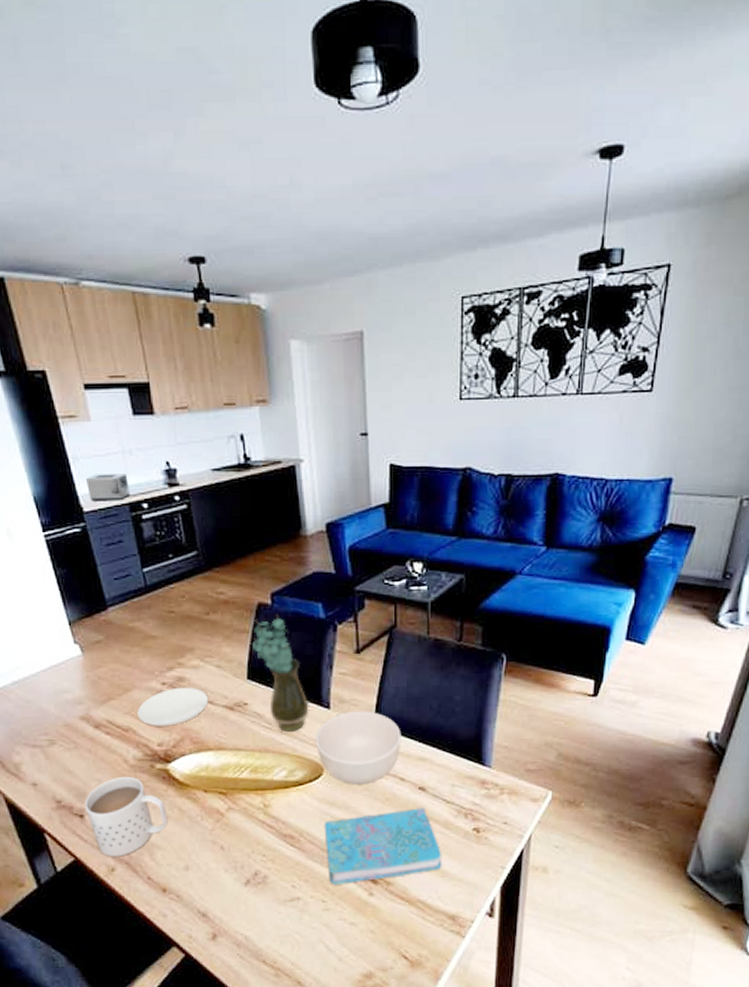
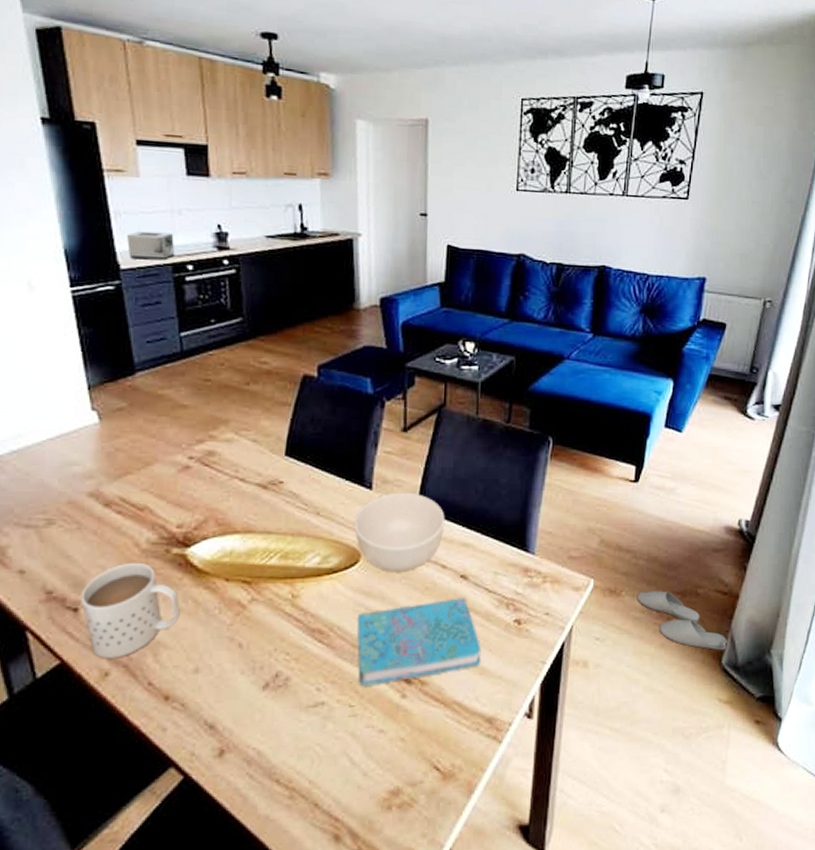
plate: present [137,687,208,726] -> none [157,462,240,505]
vase: present [251,614,309,732] -> none [293,387,350,513]
slippers: none [596,802,694,860] -> present [636,590,728,651]

